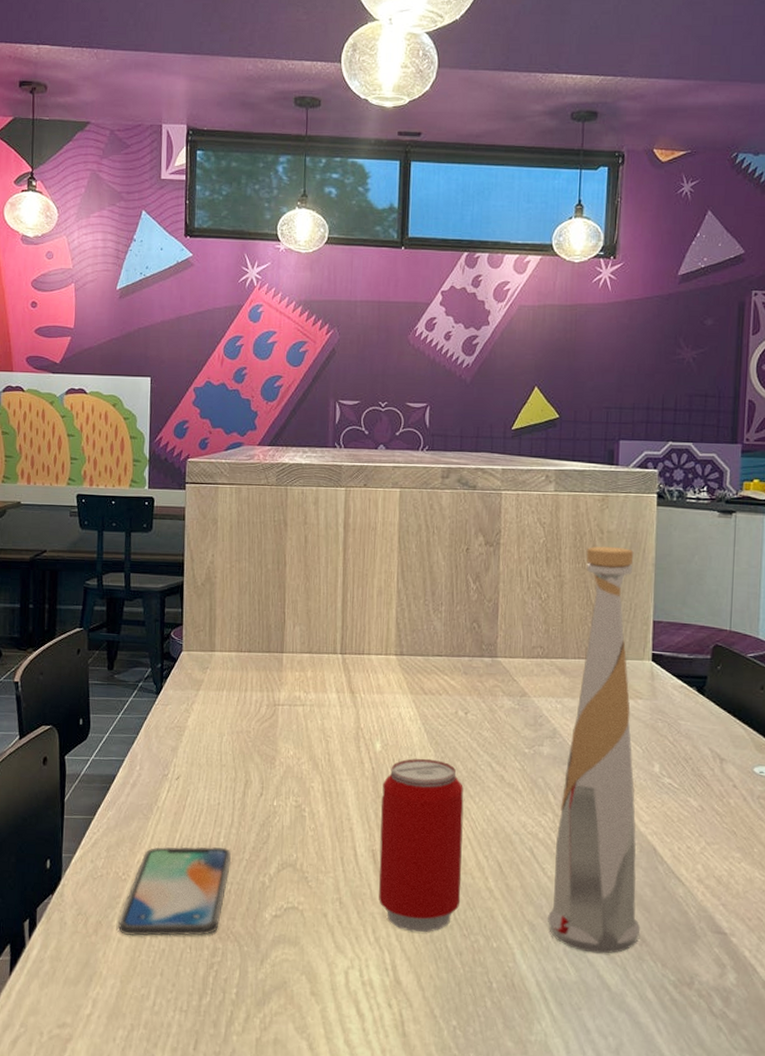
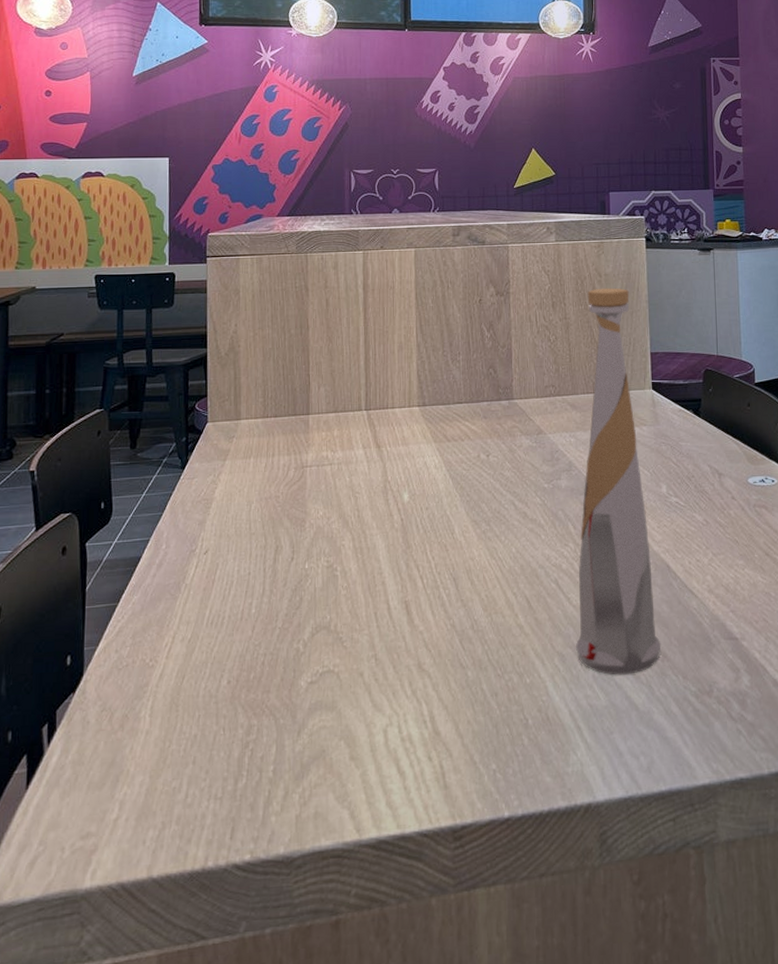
smartphone: present [118,846,232,936] -> none [146,619,264,726]
beverage can: present [378,758,464,932] -> none [411,504,493,679]

